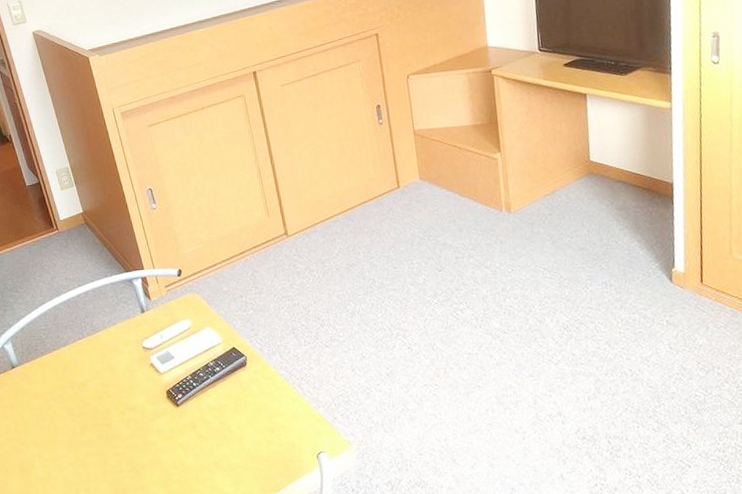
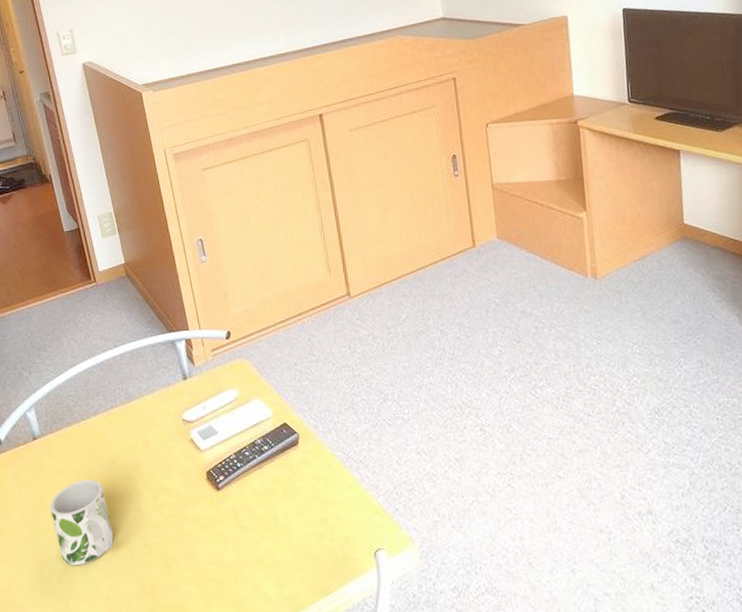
mug: none [30,400,89,473] -> present [50,479,114,566]

